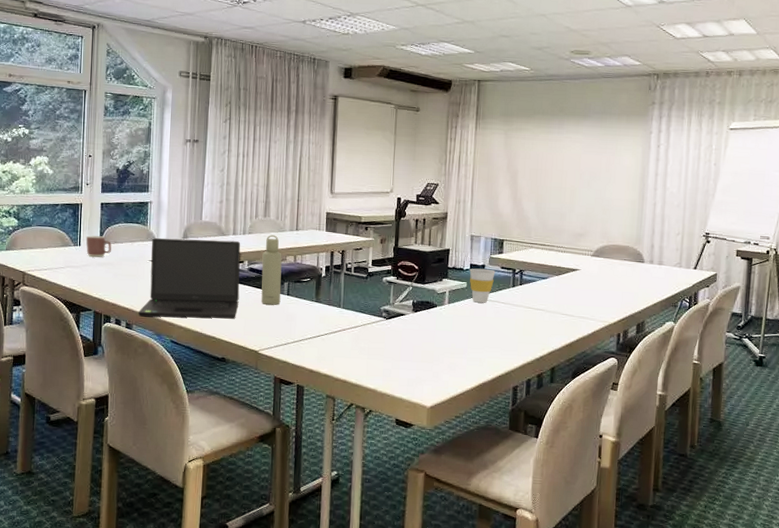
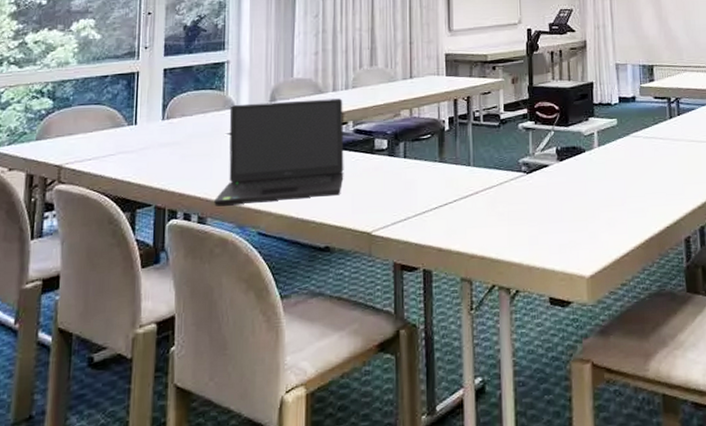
mug: present [86,235,111,257] -> none [143,109,178,137]
bottle: present [261,235,282,305] -> none [370,86,396,173]
cup: present [469,268,496,303] -> none [618,100,648,142]

